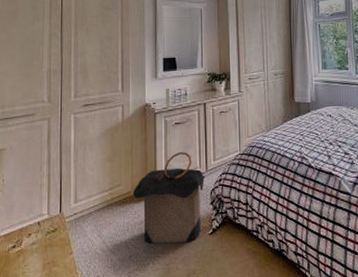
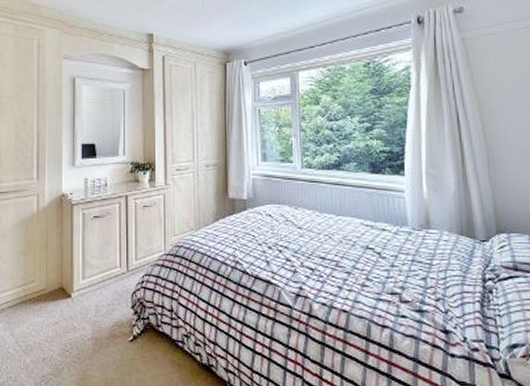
laundry hamper: present [132,151,206,244] -> none [47,248,126,348]

